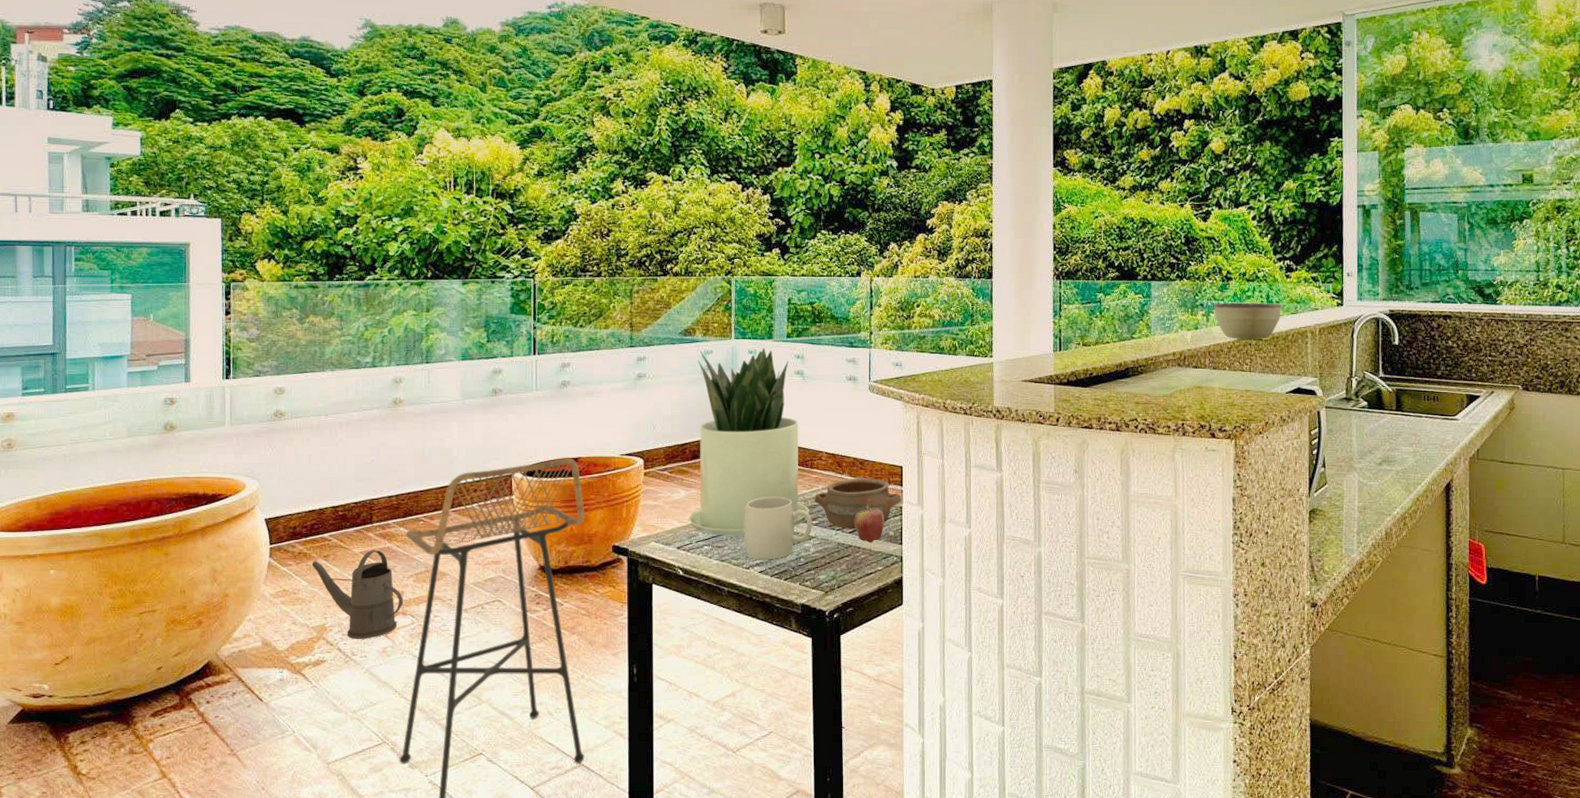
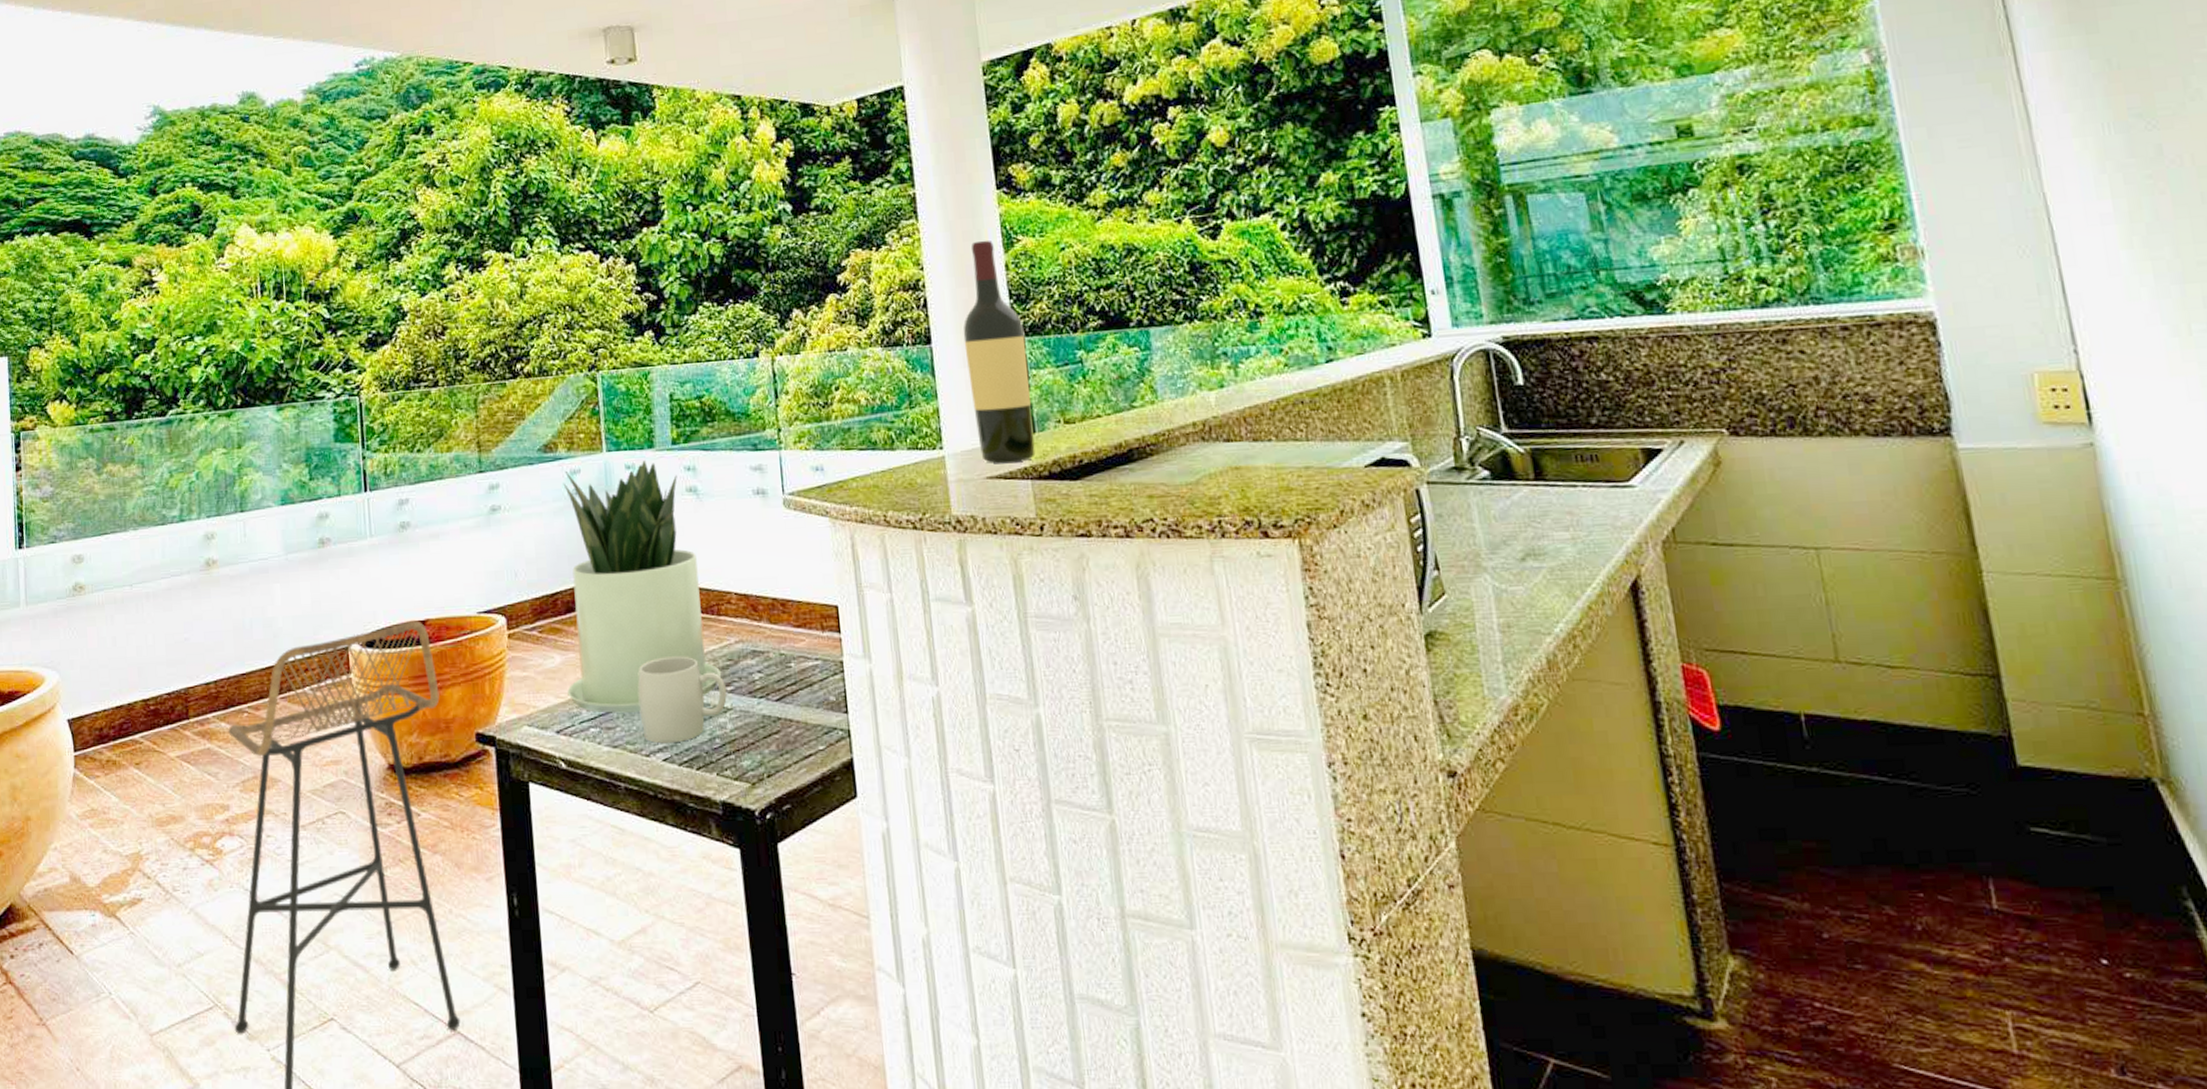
watering can: present [311,550,404,639] -> none [122,753,230,869]
pottery: present [814,478,901,530] -> none [726,624,841,696]
fruit: present [854,495,884,542] -> none [781,647,822,712]
wine bottle: none [1016,205,1062,371] -> present [963,240,1036,463]
bowl: present [1213,303,1282,339] -> none [1241,342,1342,397]

